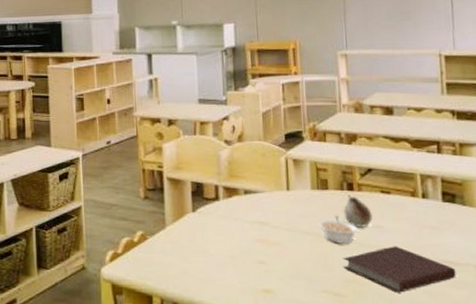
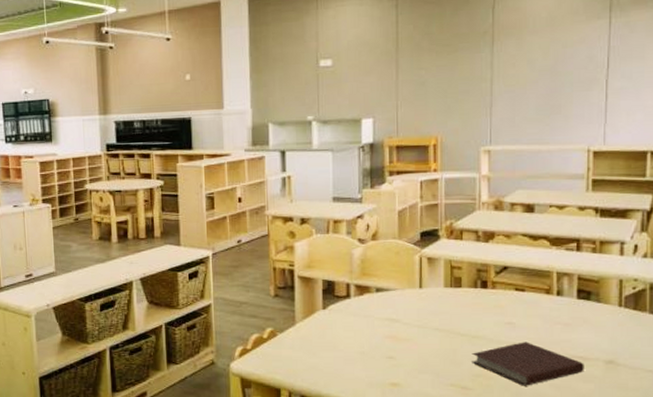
legume: present [318,214,358,244] -> none [450,311,489,339]
fruit: present [343,195,373,229] -> none [475,292,504,325]

